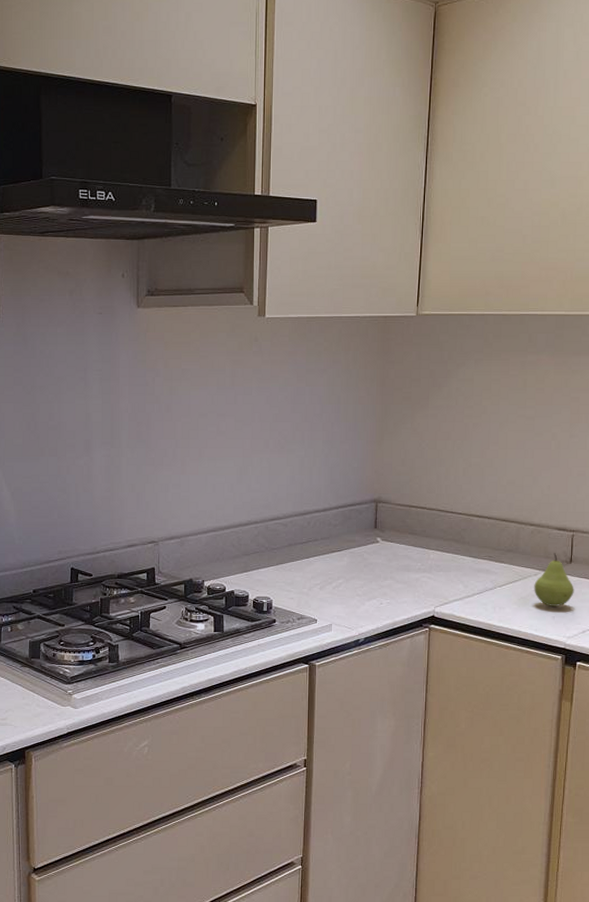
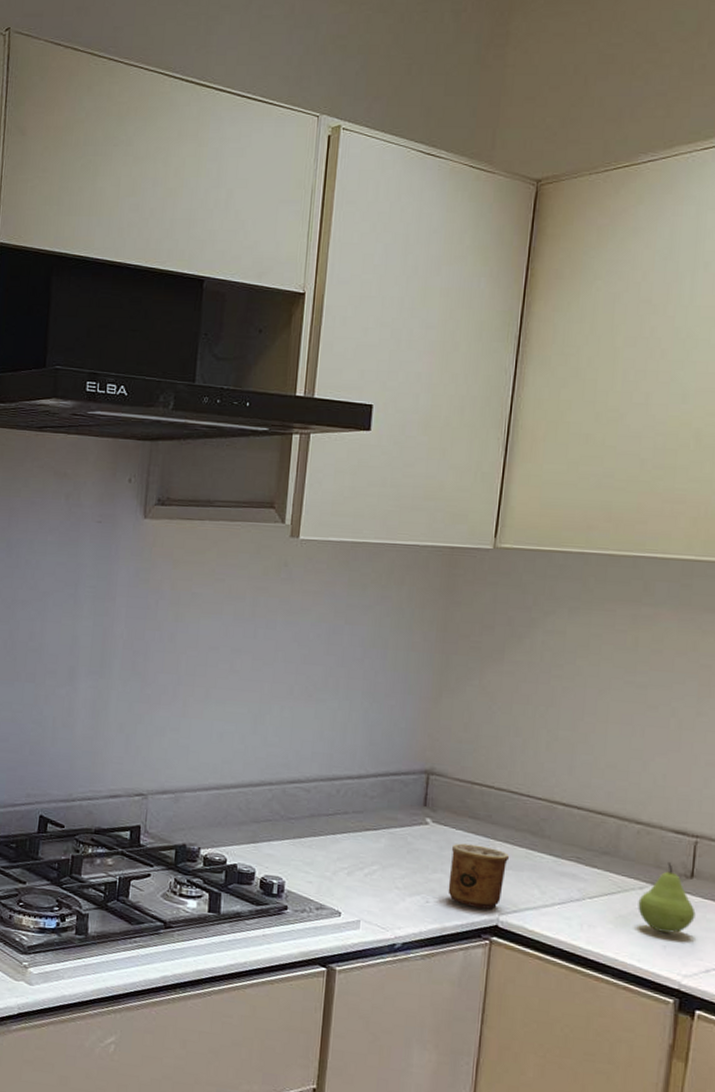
cup: none [396,555,441,604] -> present [448,843,510,909]

